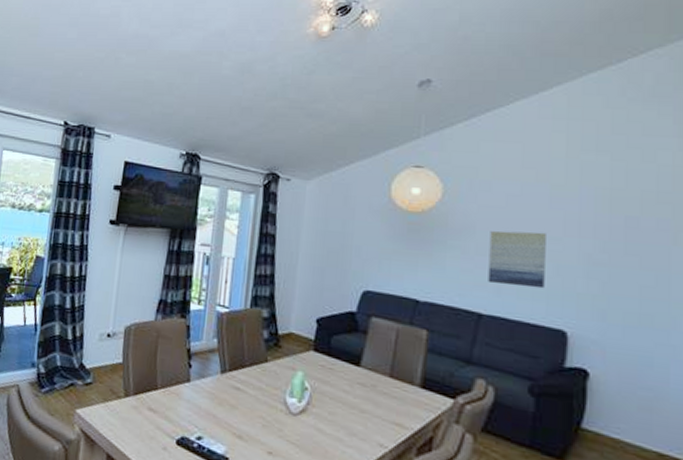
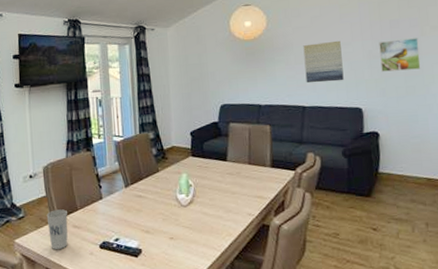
cup: none [117,382,144,434] -> present [46,209,68,249]
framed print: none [604,244,667,292] -> present [379,38,421,72]

